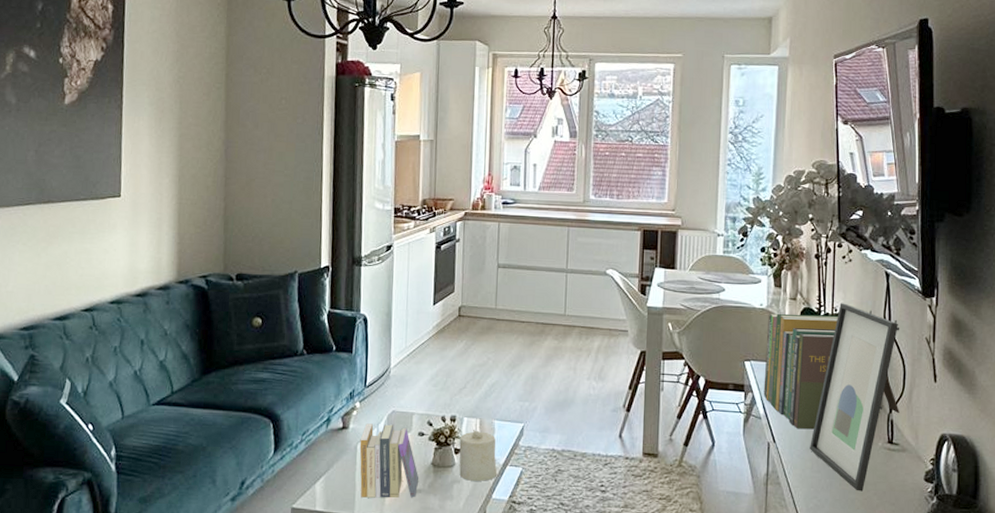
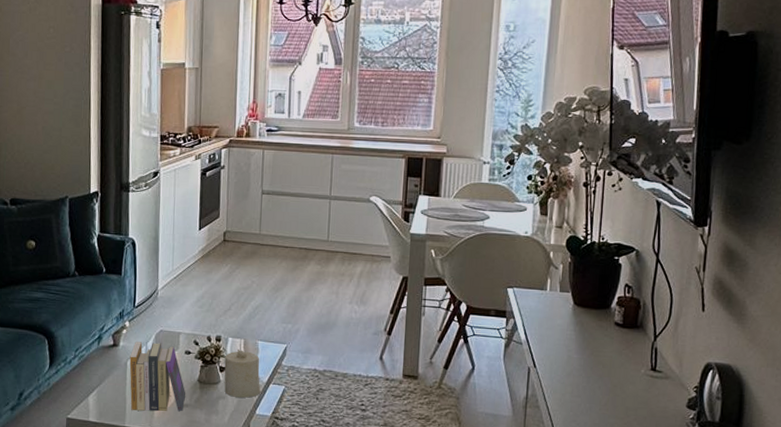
books: present [763,313,838,430] -> none [525,241,605,356]
picture frame: present [810,303,900,492] -> none [570,231,669,417]

